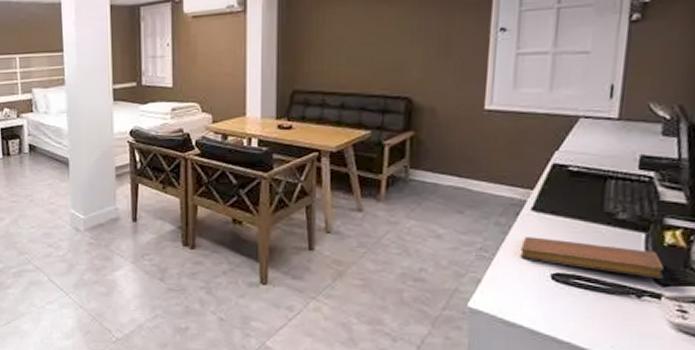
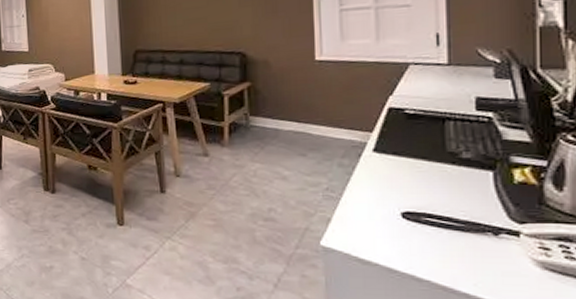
notebook: present [520,237,665,278] -> none [367,177,520,216]

